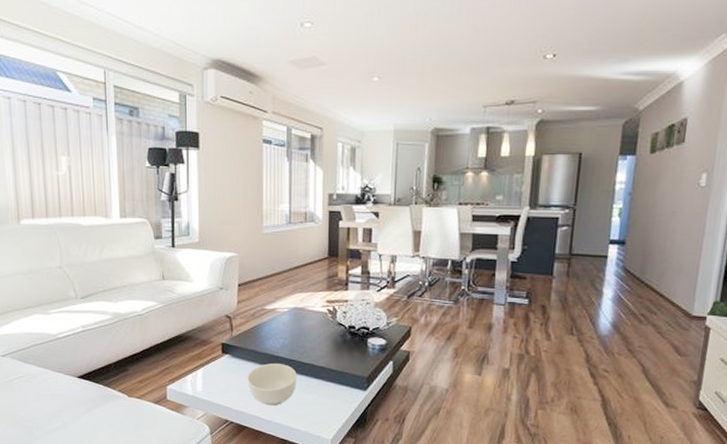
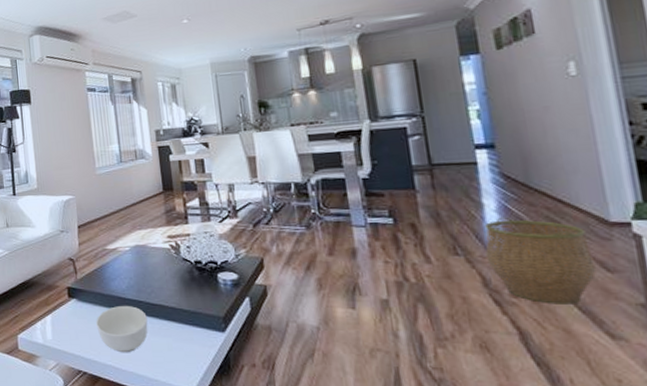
basket: none [593,305,672,379] -> present [485,217,597,304]

